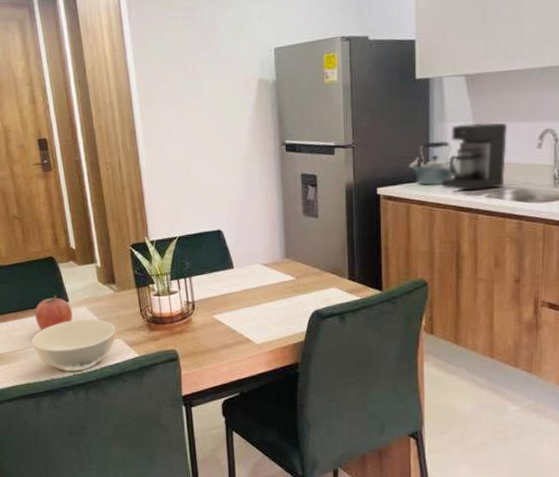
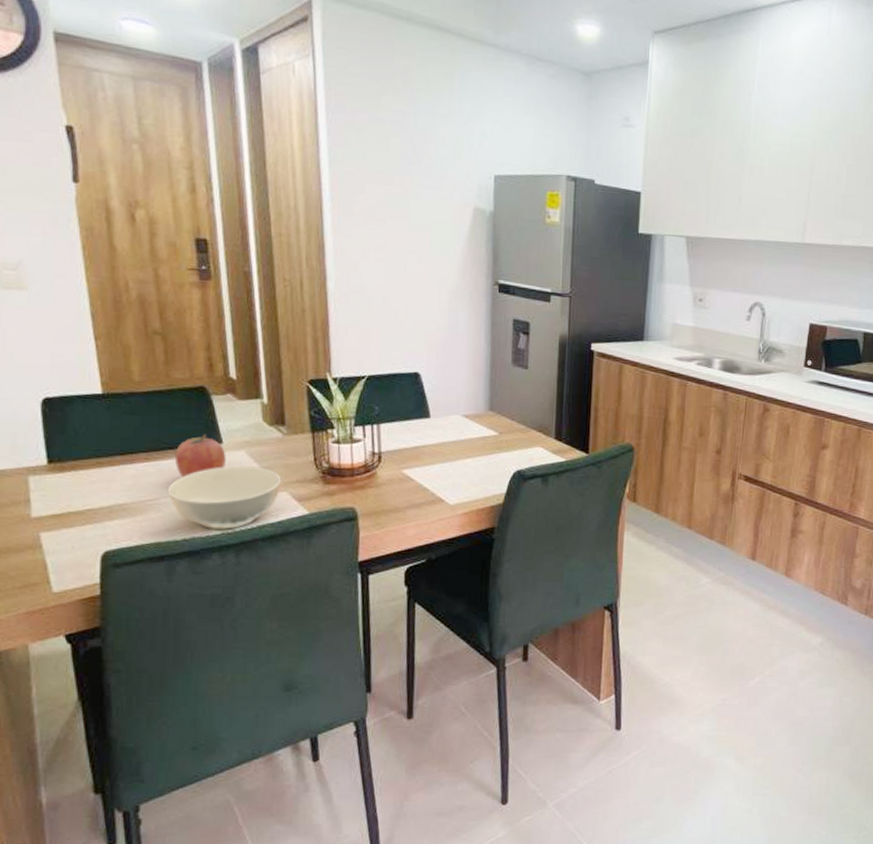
kettle: present [409,142,454,186] -> none [625,301,668,348]
coffee maker: present [442,122,507,191] -> none [655,287,720,357]

